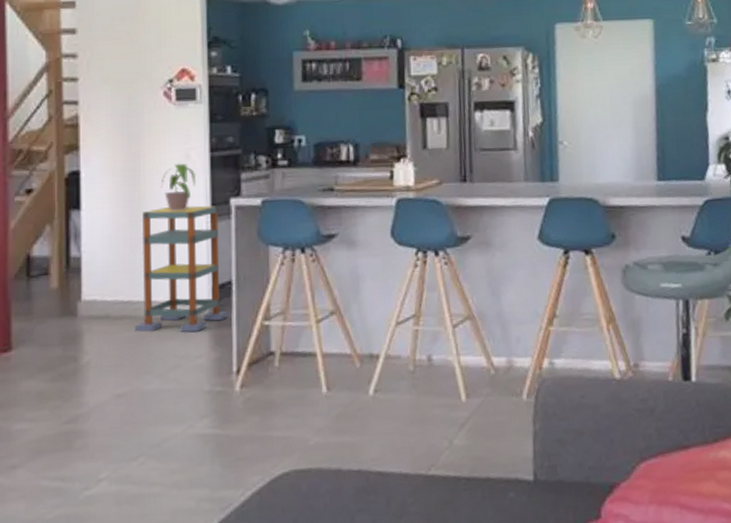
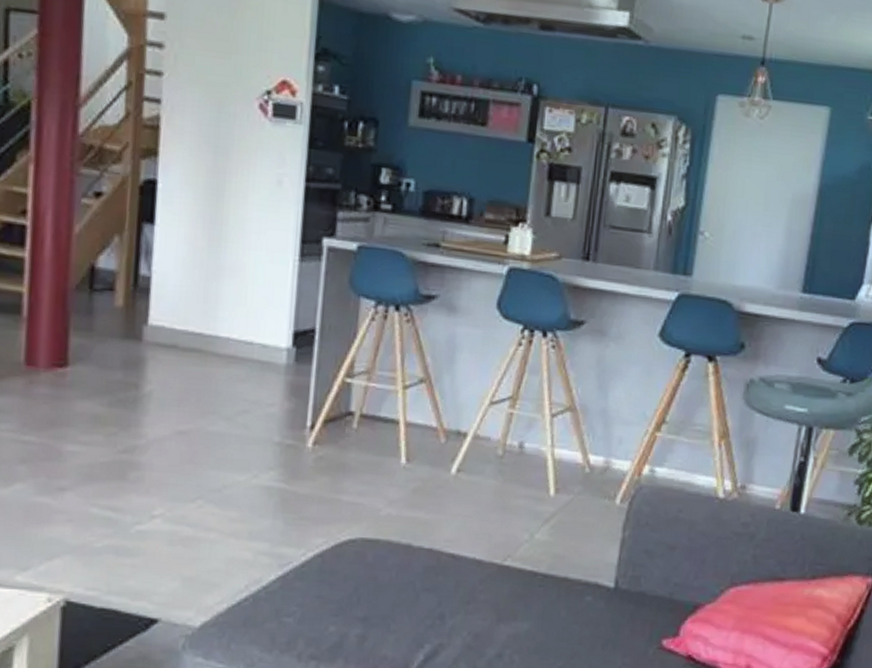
shelving unit: present [135,205,229,333] -> none [204,235,309,378]
potted plant: present [160,163,197,212] -> none [246,188,288,244]

